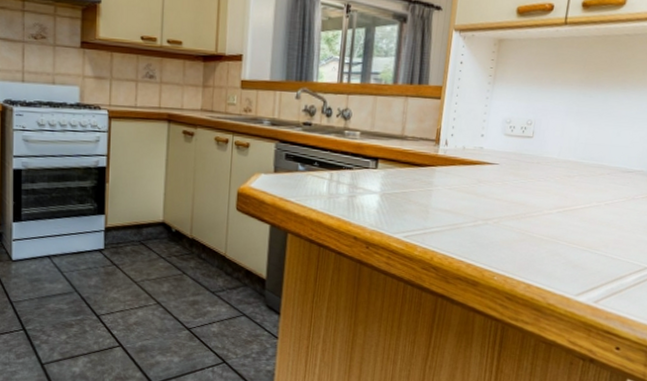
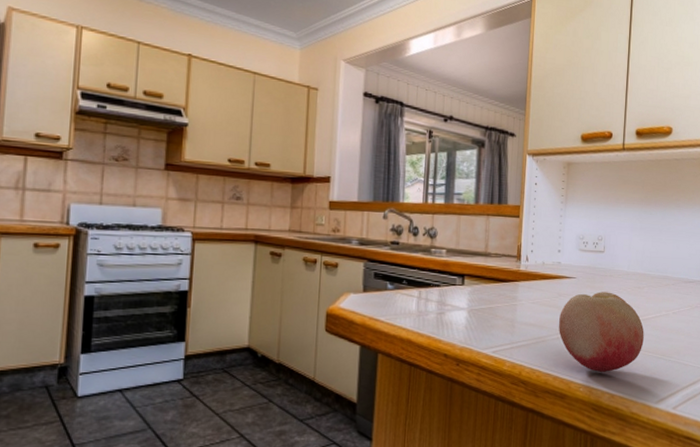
fruit: none [475,179,571,263] -> present [559,292,644,373]

